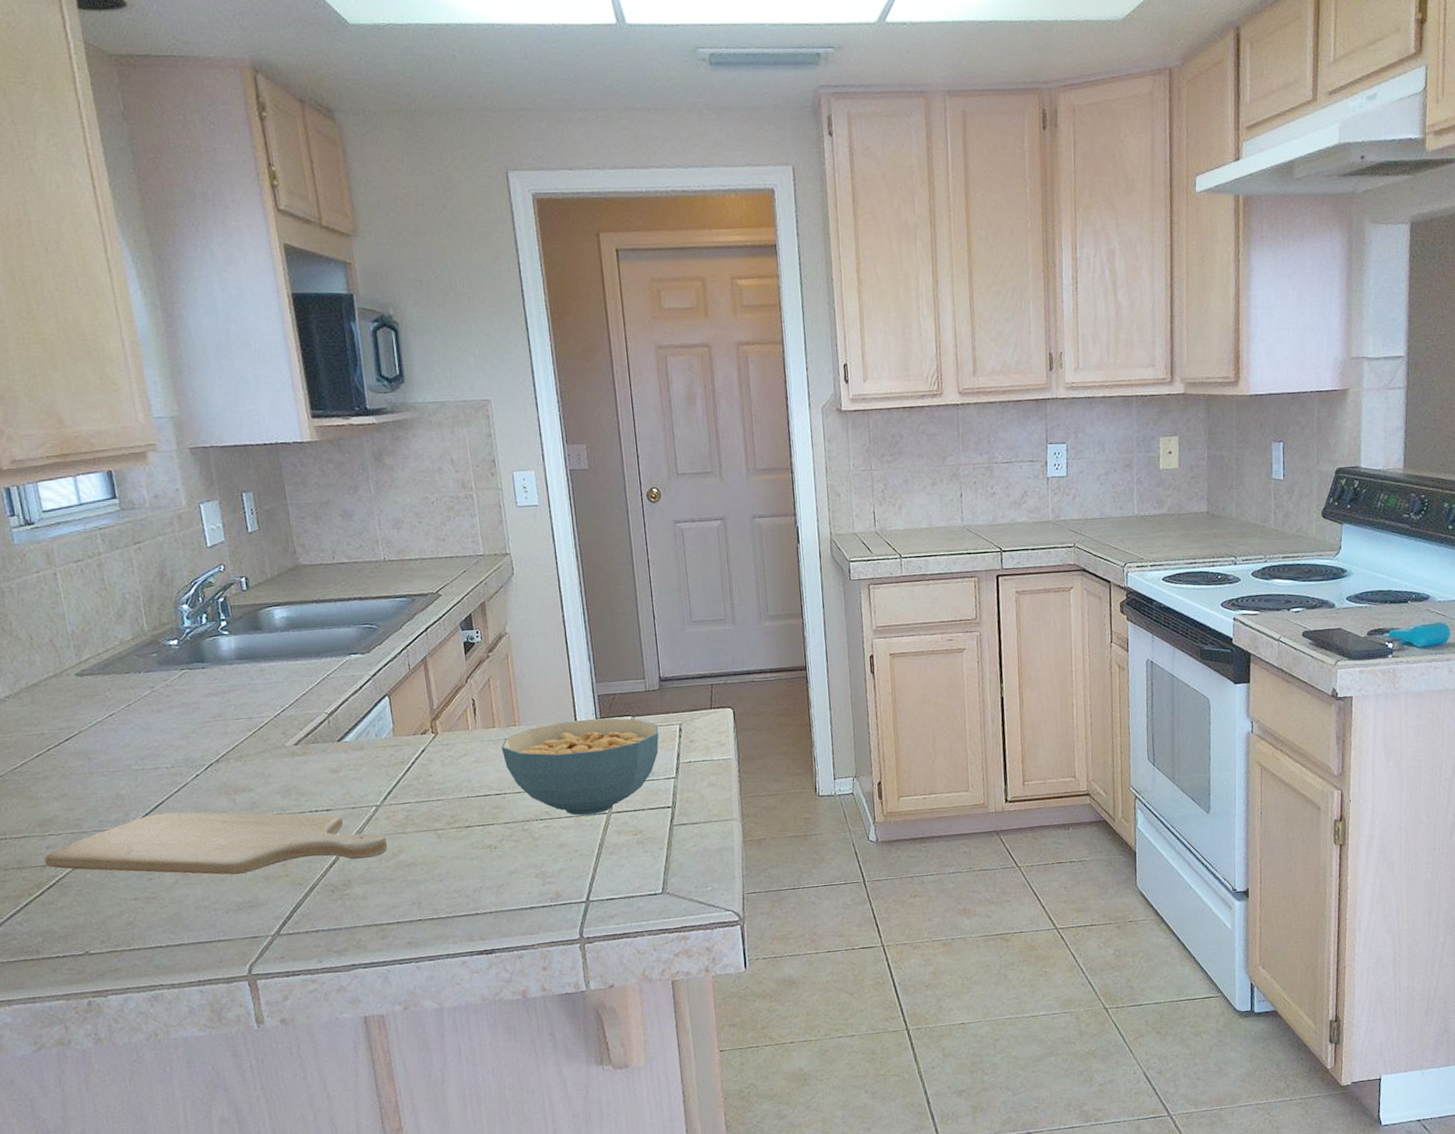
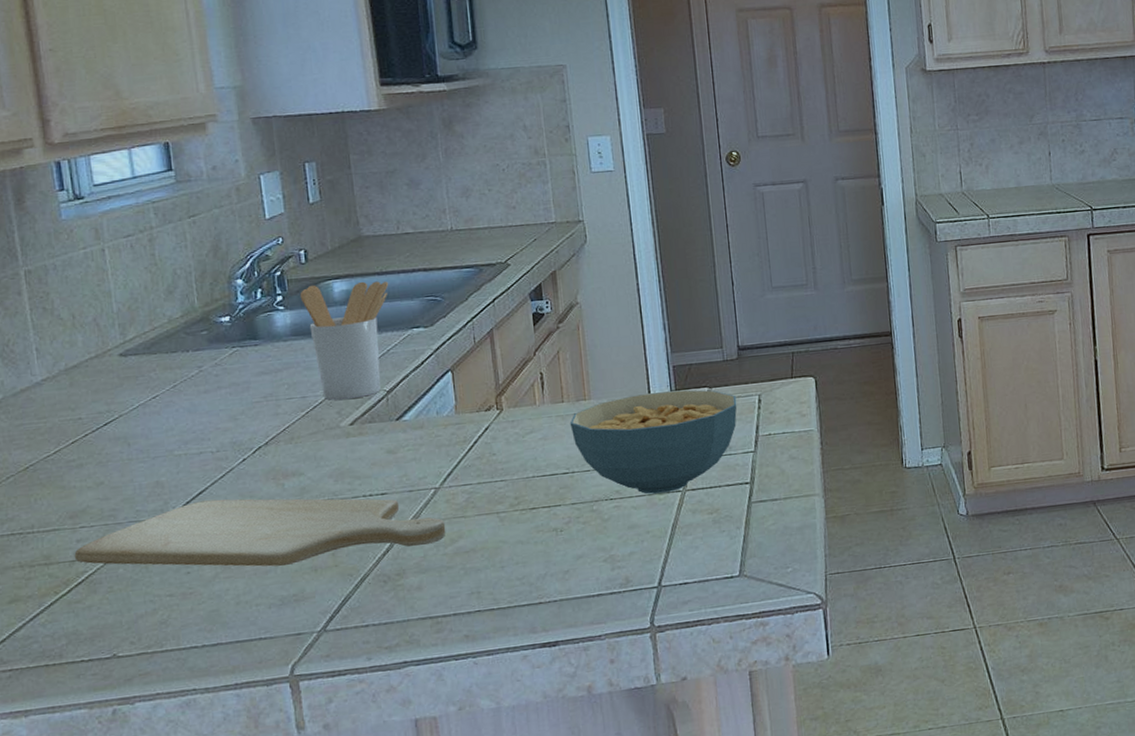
utensil holder: none [242,608,327,722] -> present [299,281,389,401]

